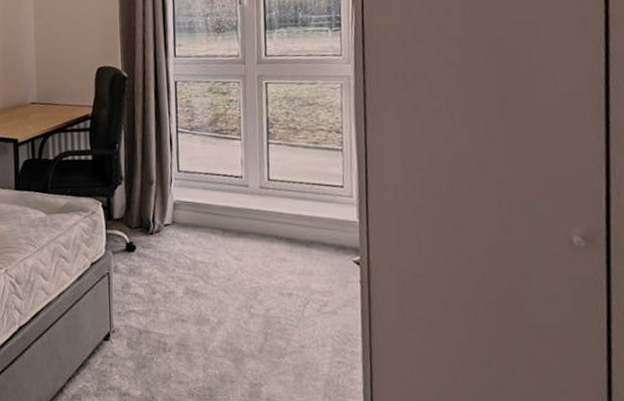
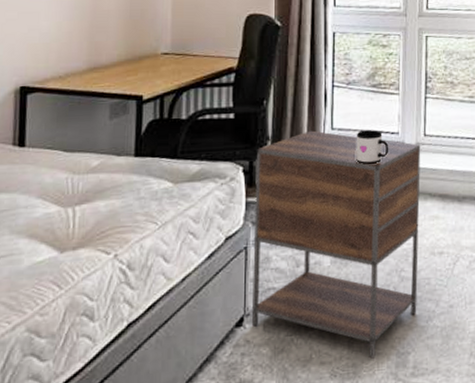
nightstand: none [113,172,268,385] -> present [251,130,421,359]
mug: none [201,173,234,205] -> present [356,130,389,164]

